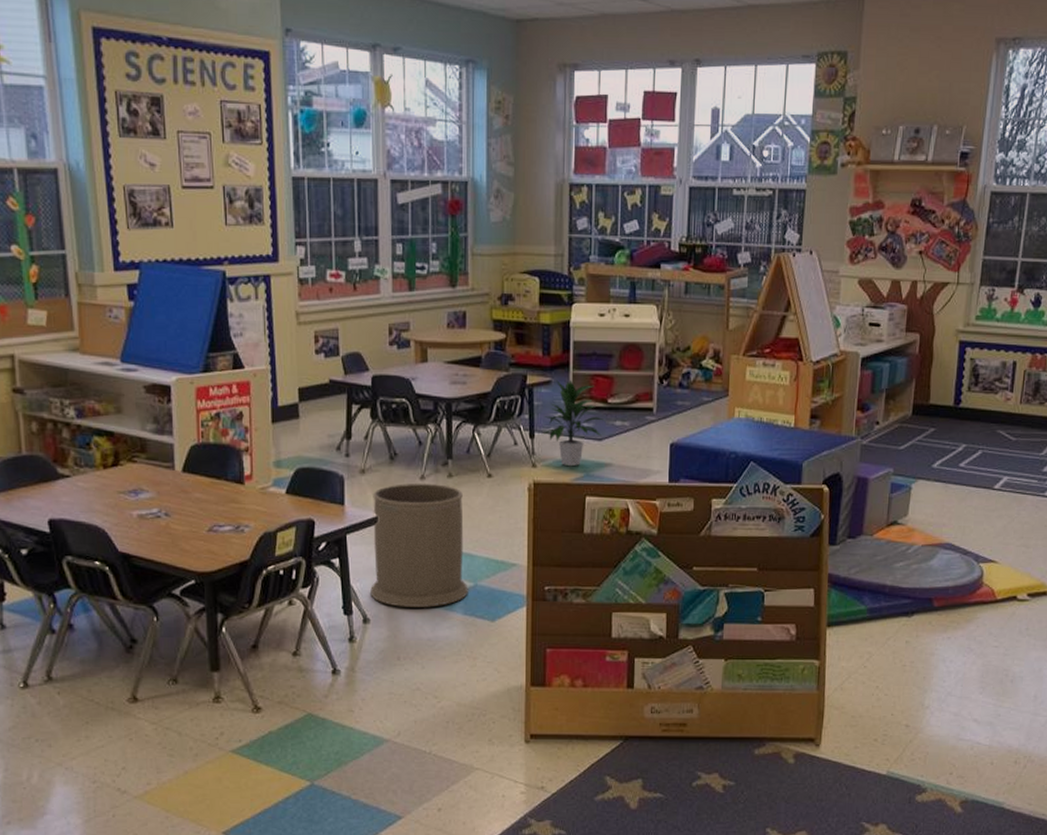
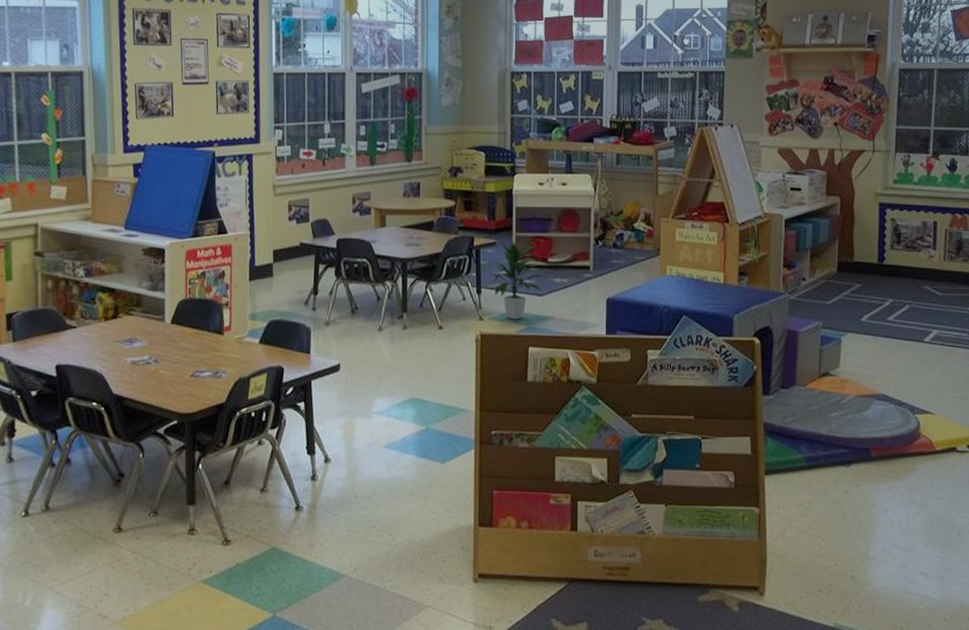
trash can: present [370,484,468,607] -> none [332,335,421,449]

